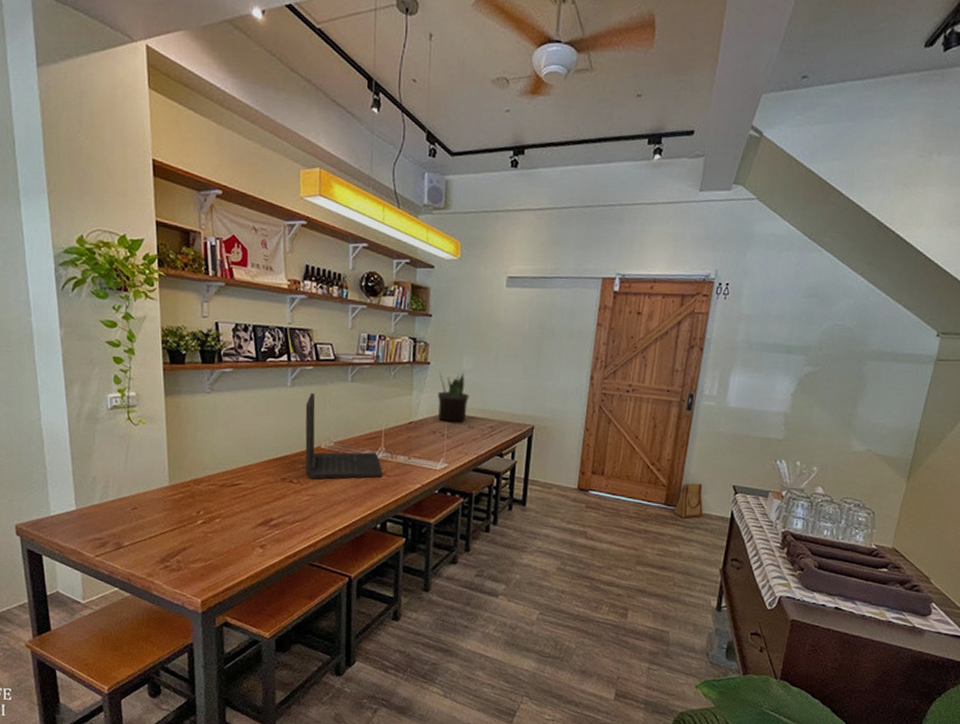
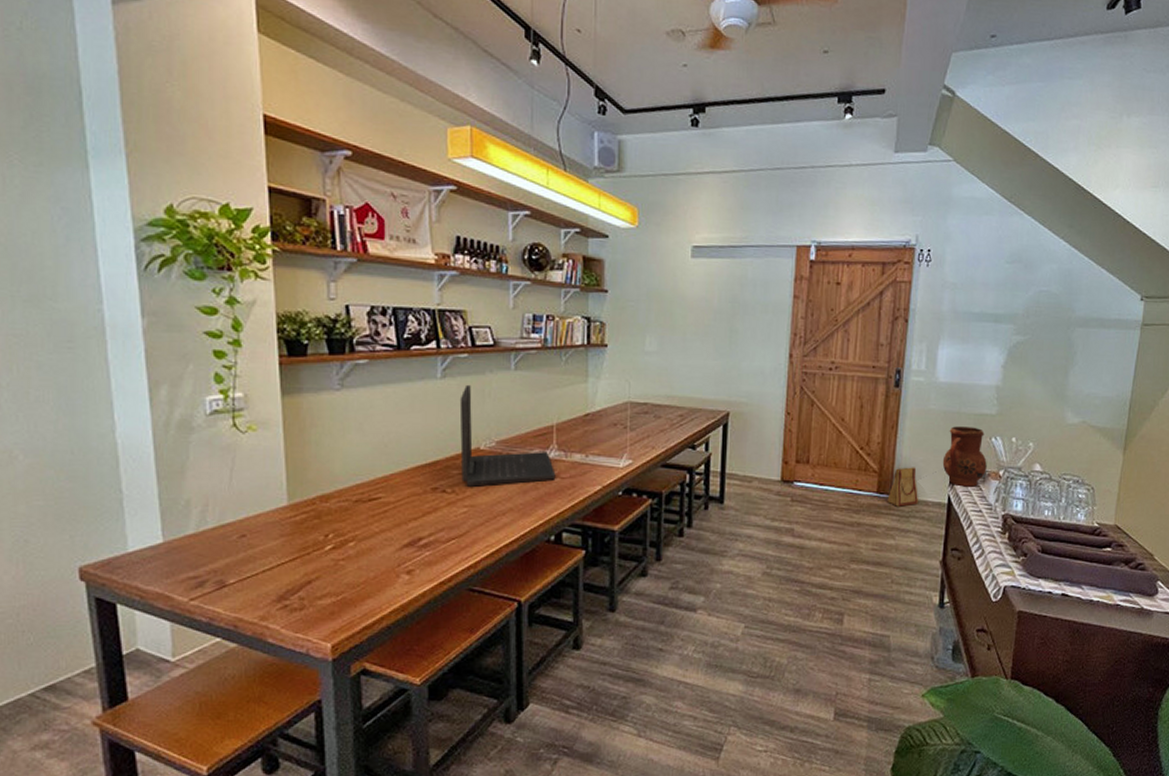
planter: present [437,372,469,423] -> none [617,354,654,413]
pitcher: none [727,448,771,505] -> present [942,426,987,487]

